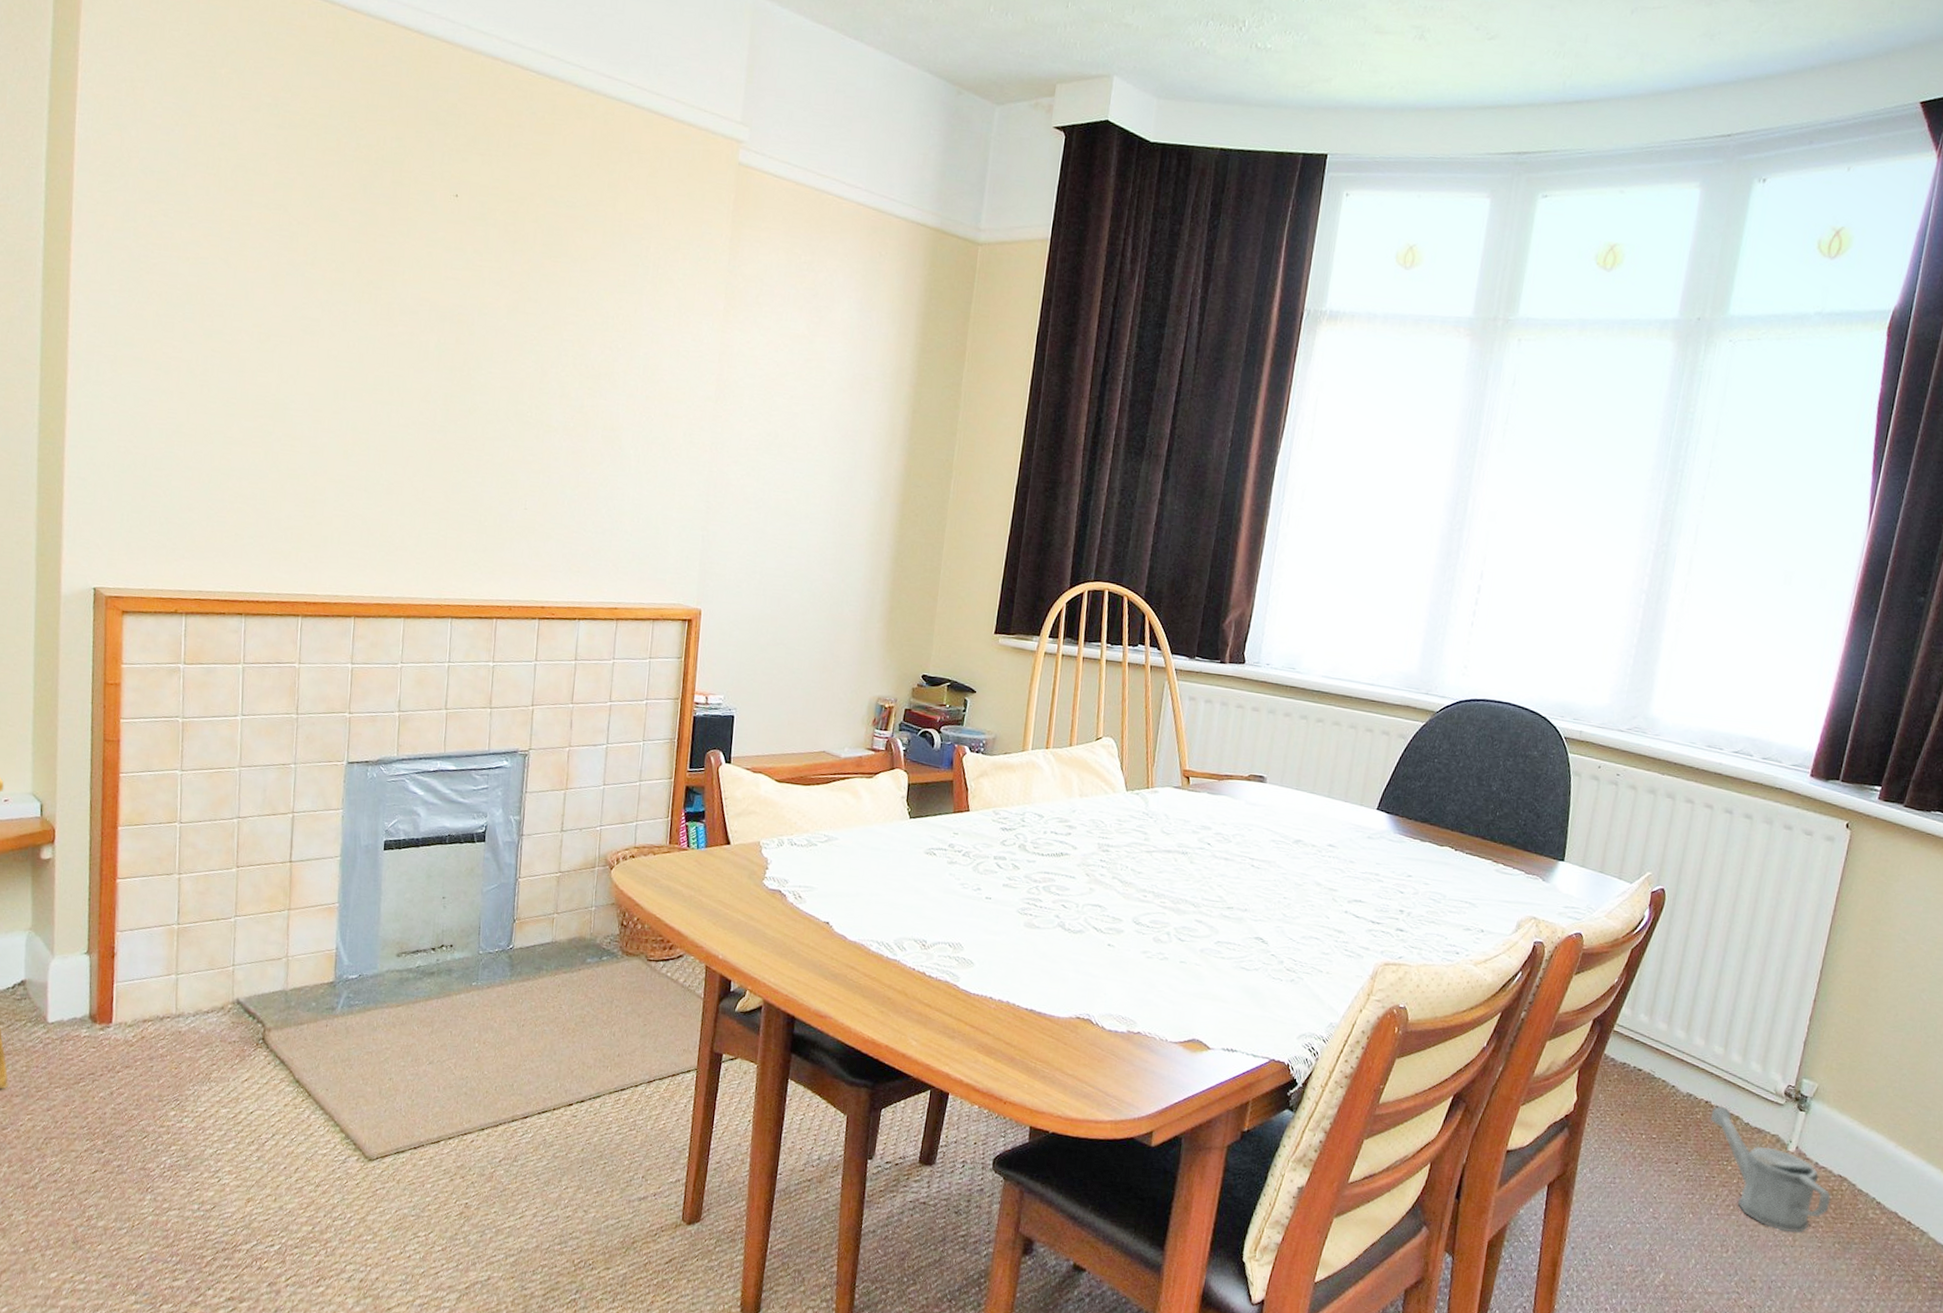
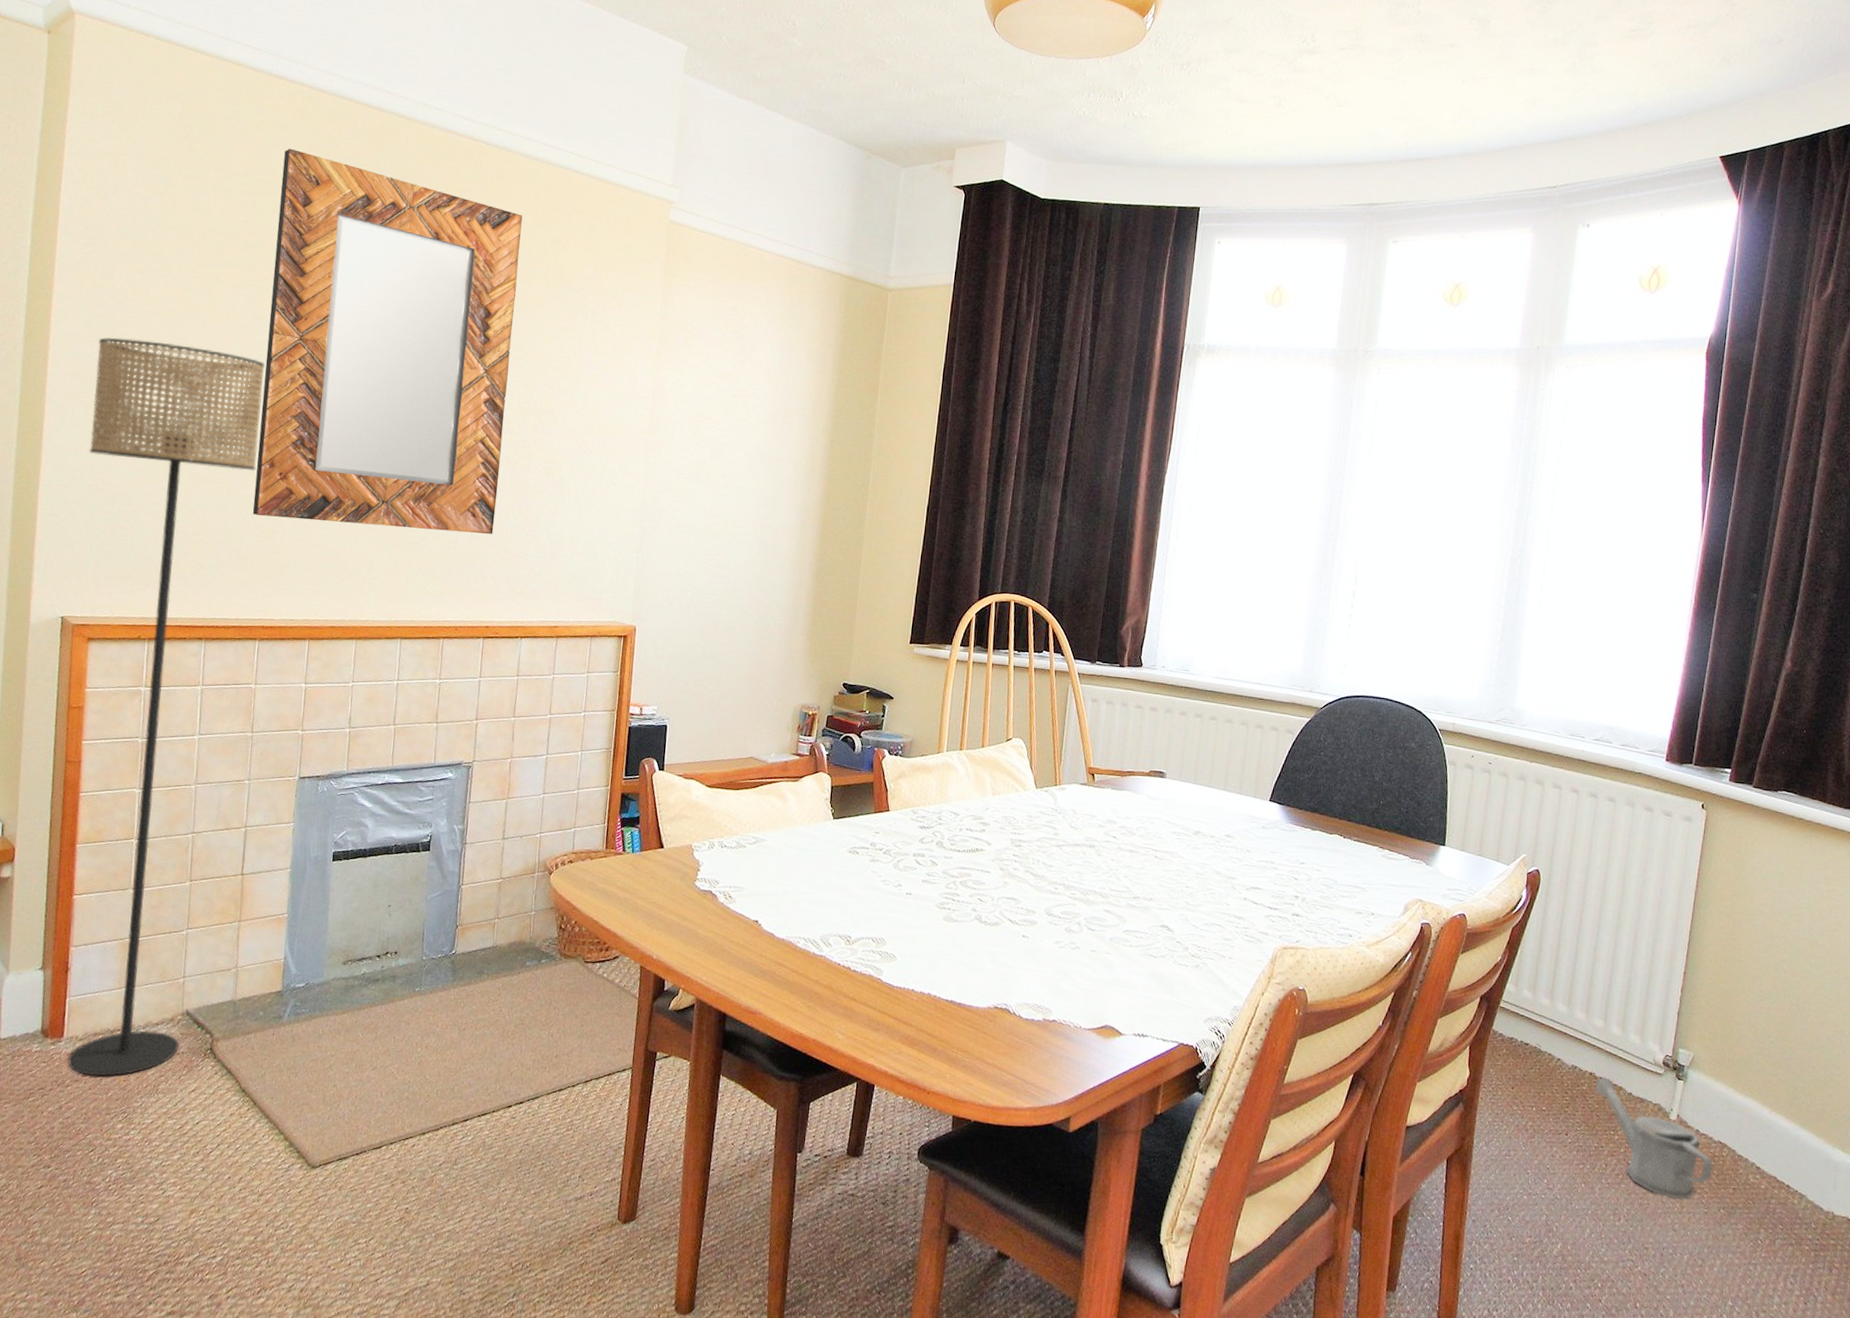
floor lamp: none [116,286,301,1064] -> present [67,337,265,1077]
home mirror: none [291,76,577,508] -> present [252,148,523,535]

